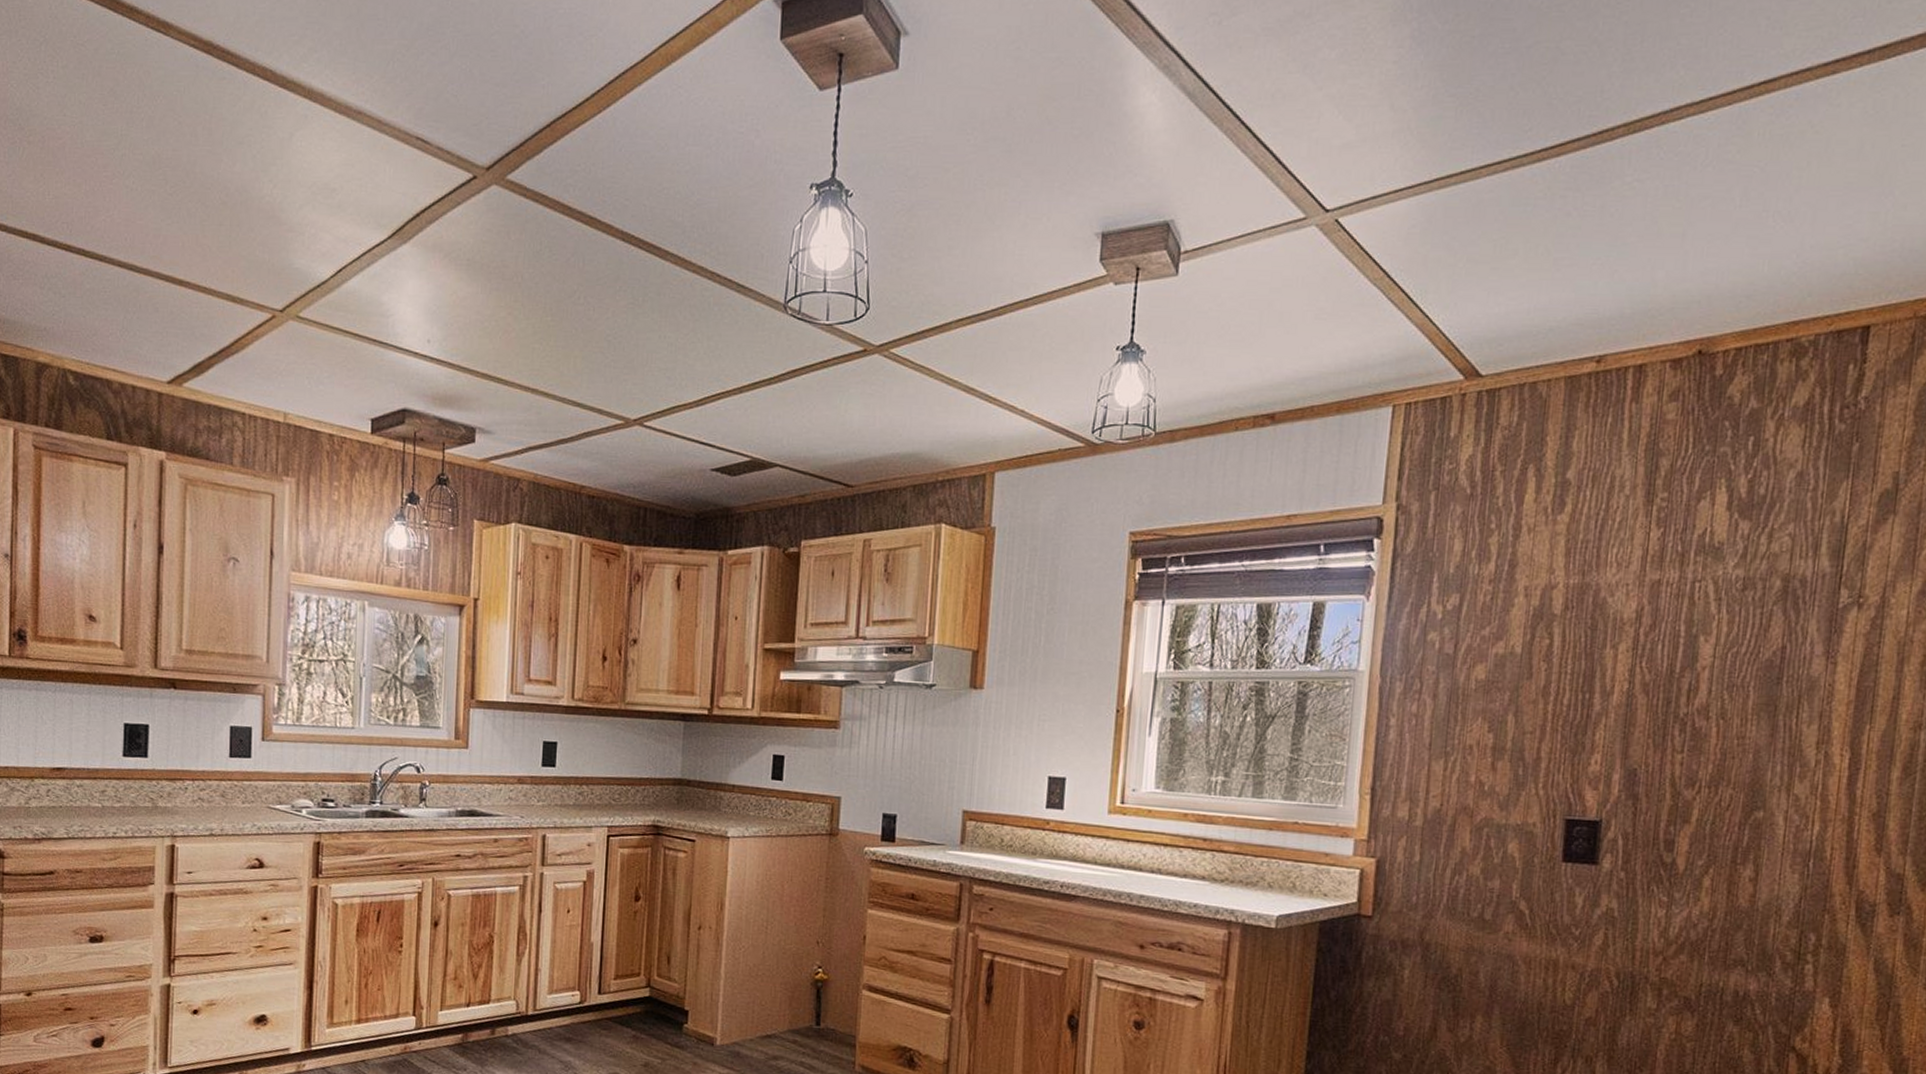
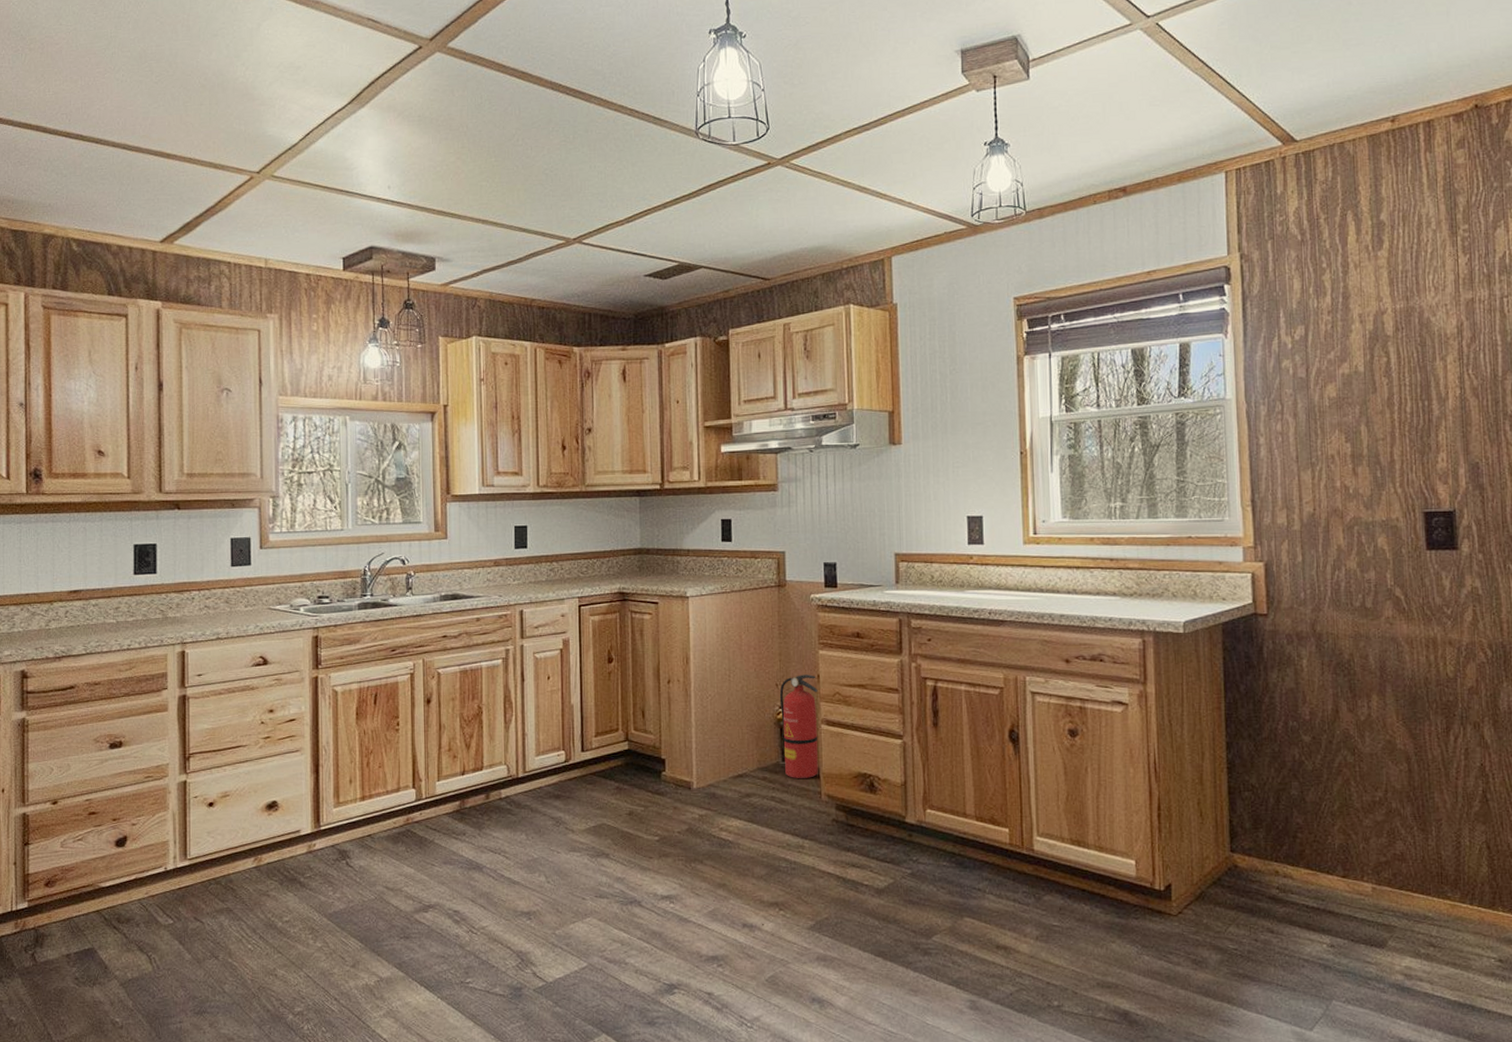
fire extinguisher: none [818,934,863,1046] -> present [779,674,818,778]

